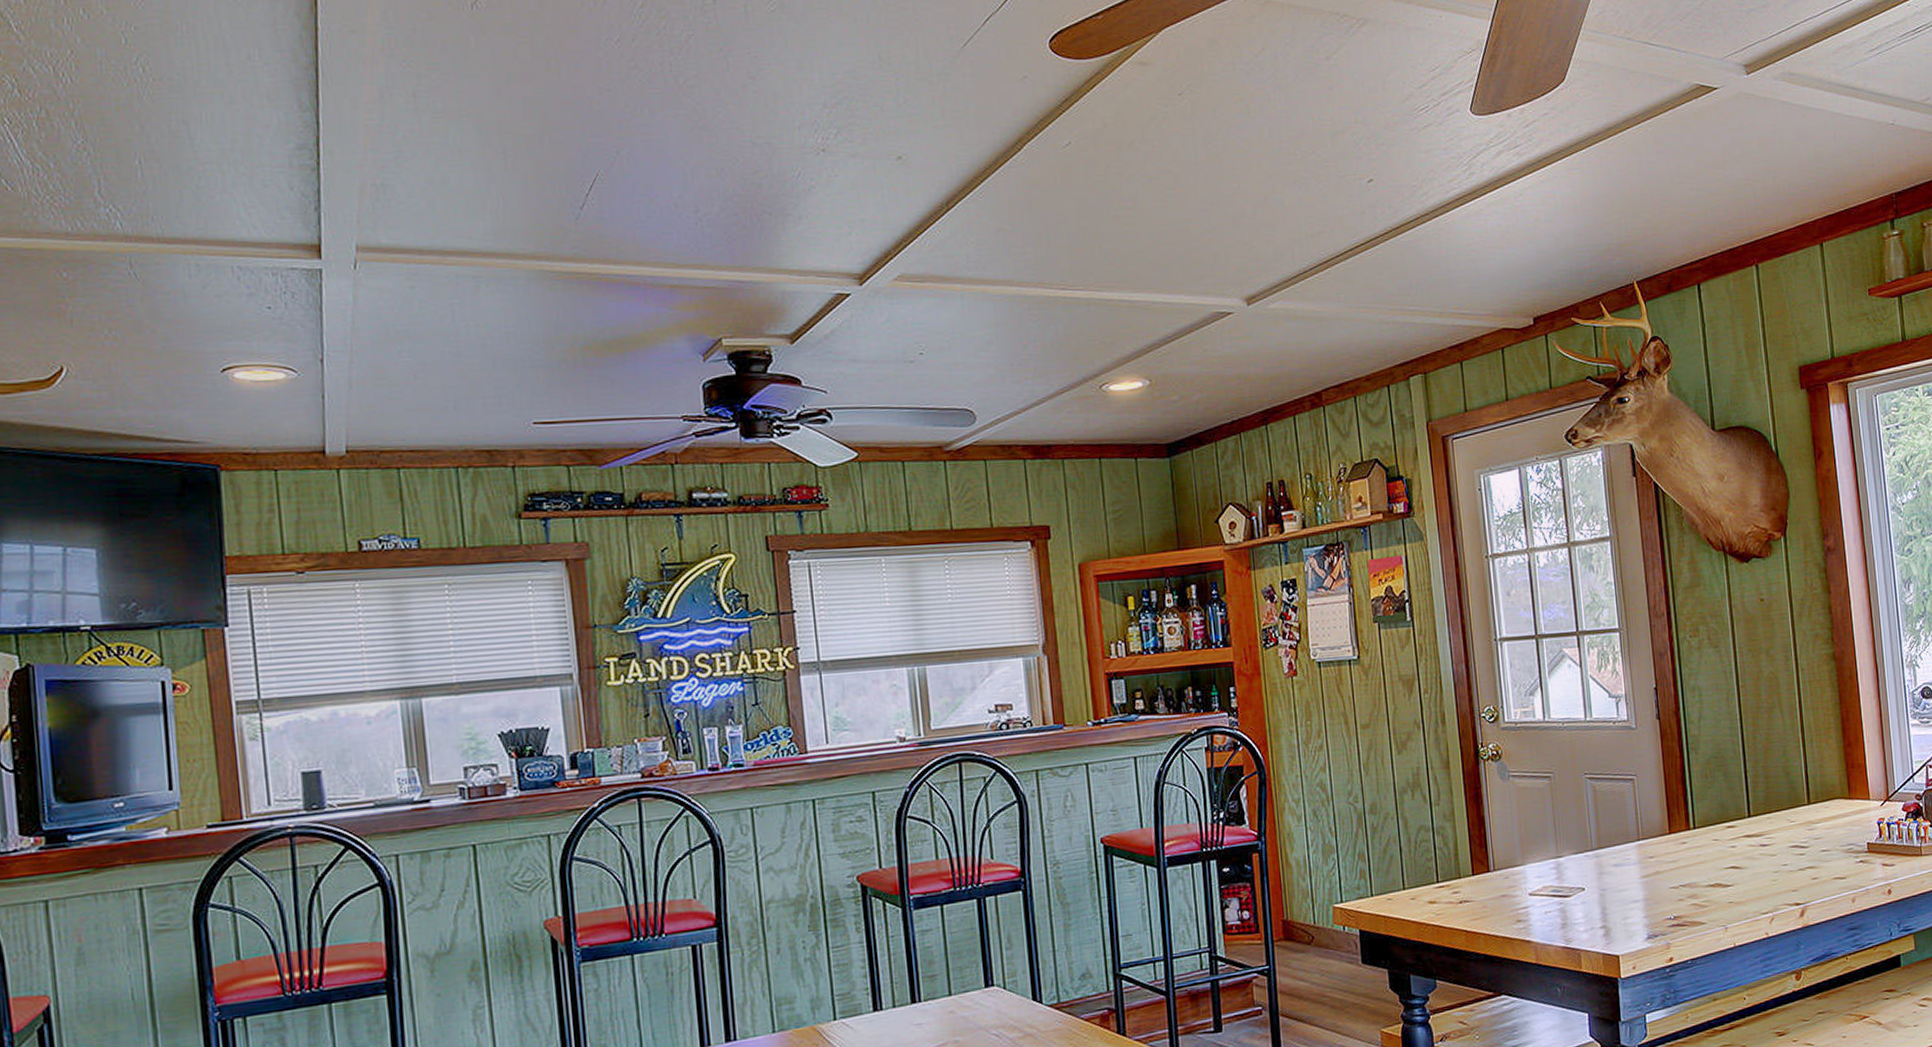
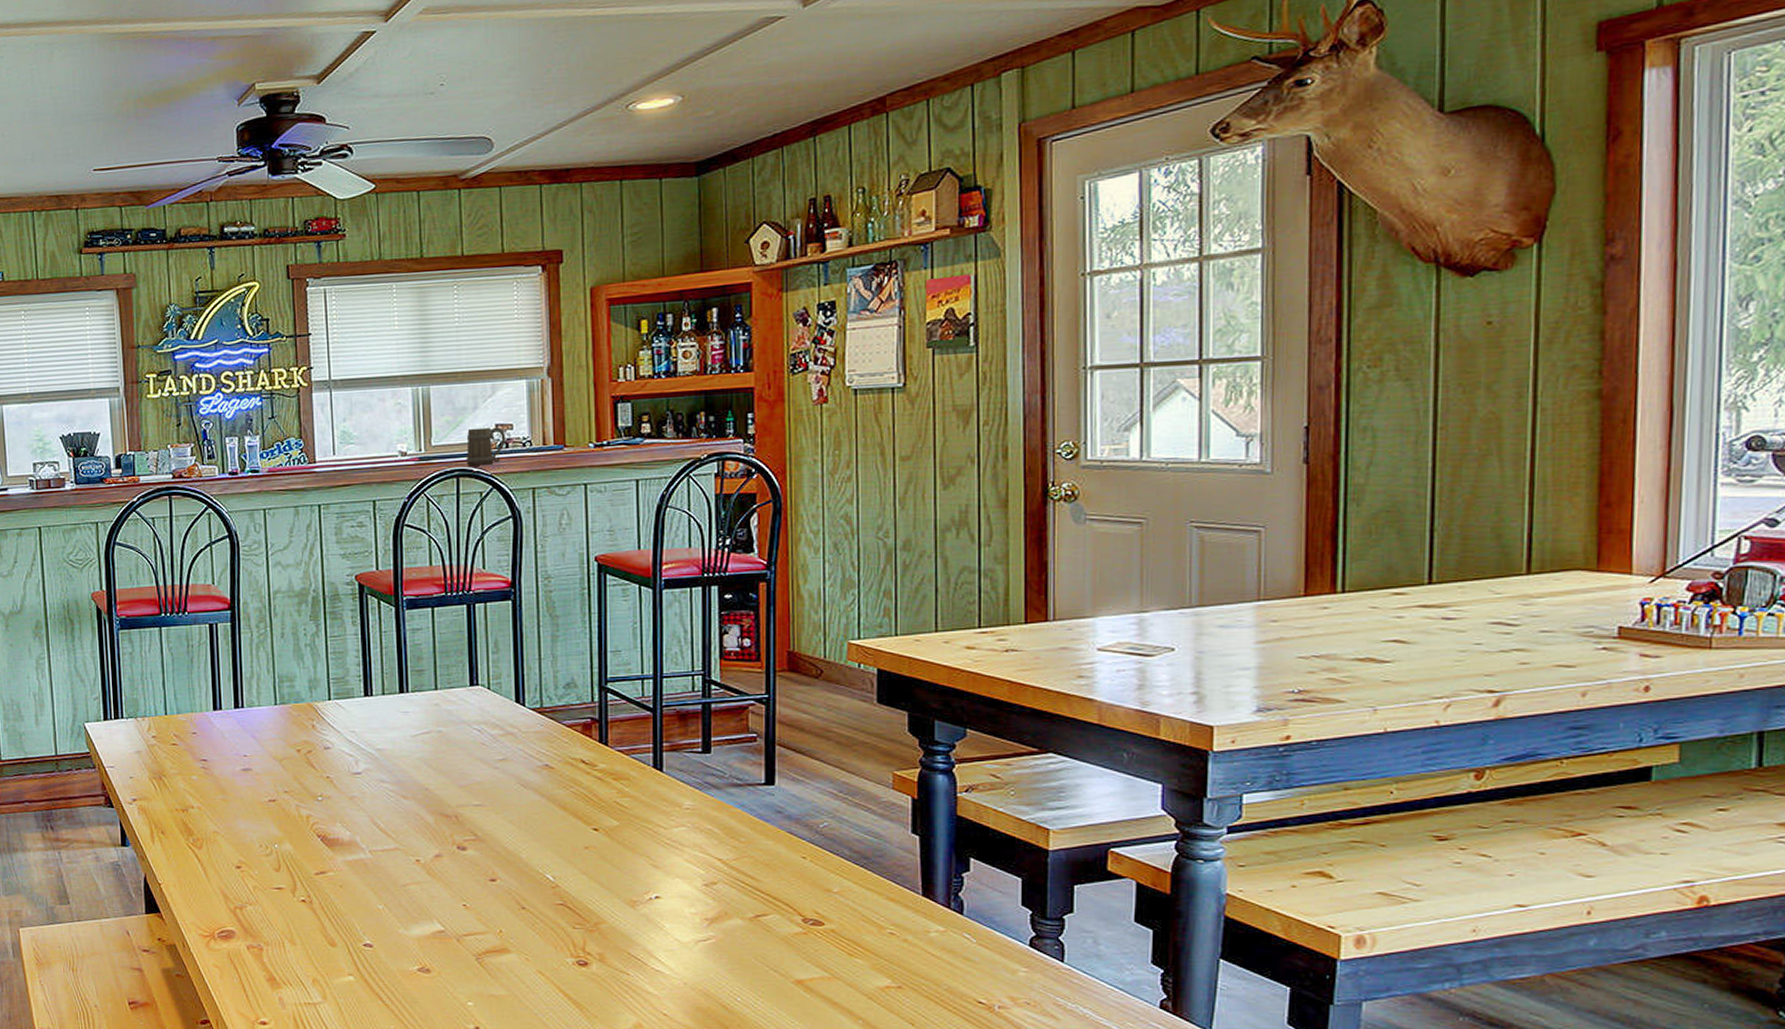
beer mug: none [966,707,1007,751] -> present [465,427,507,467]

